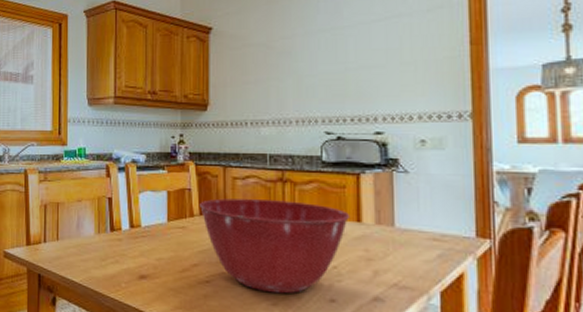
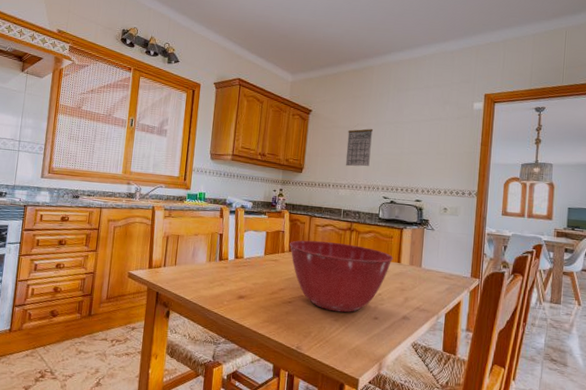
calendar: none [265,42,301,96] -> present [345,128,374,167]

